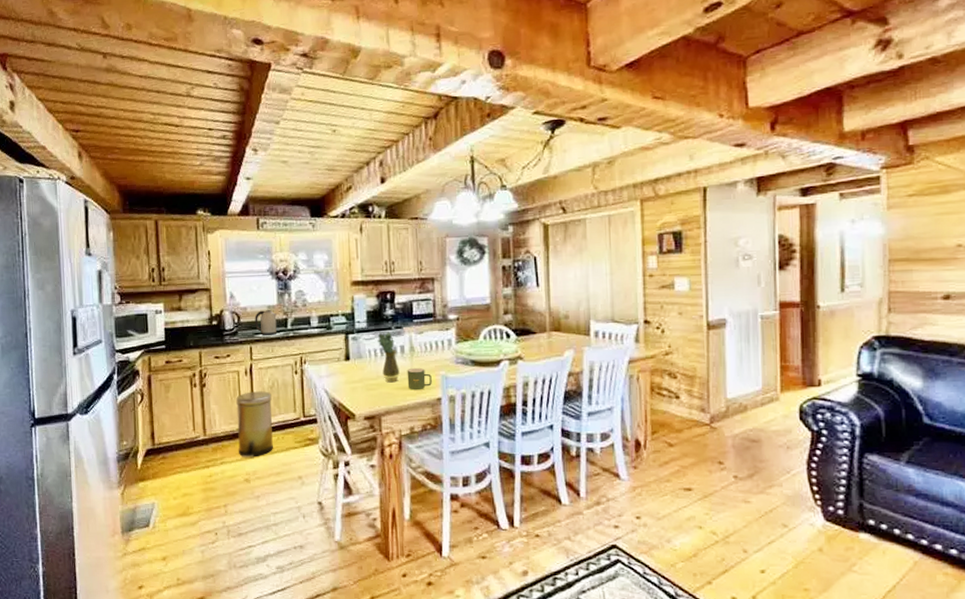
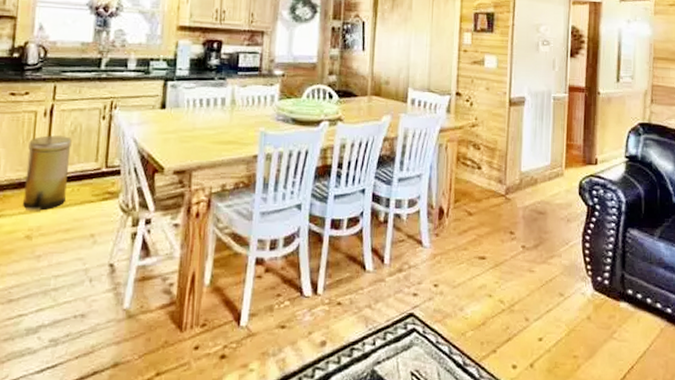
kettle: present [255,310,277,335] -> none [63,47,90,75]
vase: present [377,331,400,383] -> none [198,80,218,136]
mug: present [407,367,432,391] -> none [224,121,250,146]

